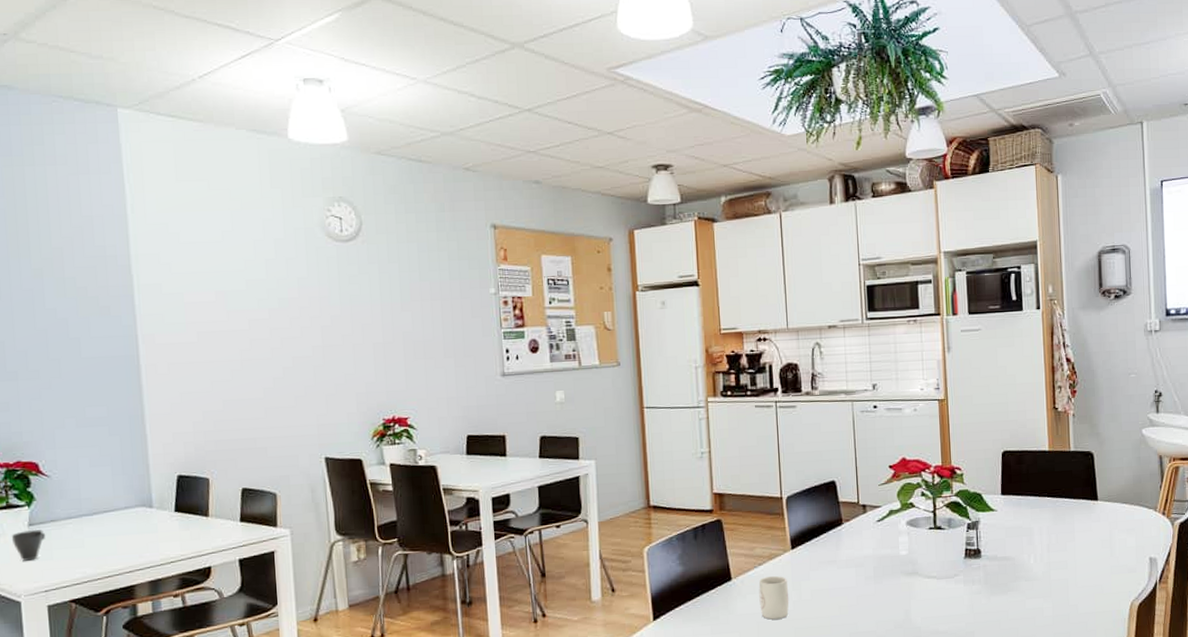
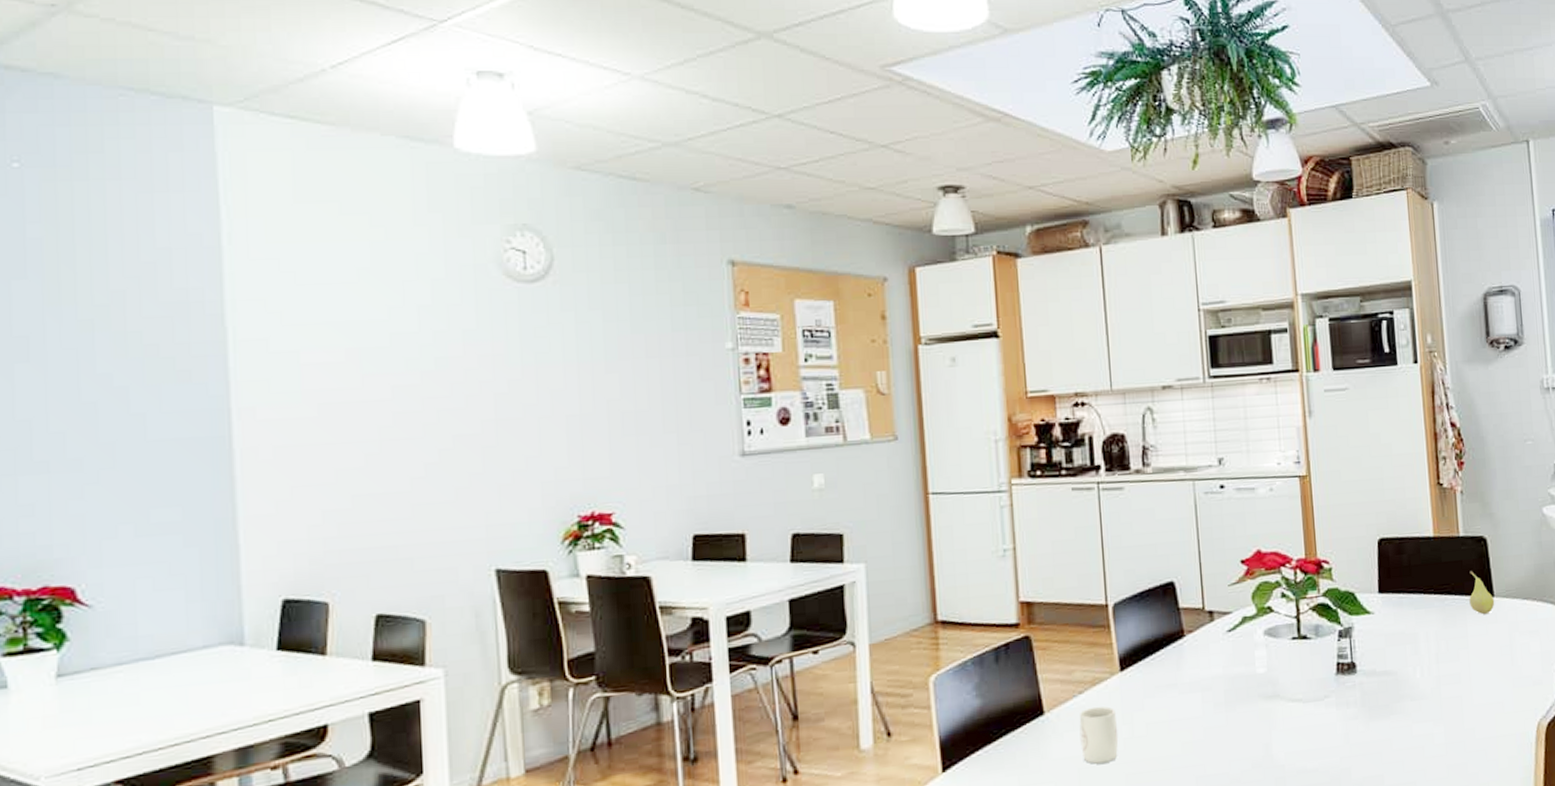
cup: present [11,529,46,561] -> none [29,681,83,728]
fruit: none [1077,479,1099,514] -> present [1469,570,1495,614]

